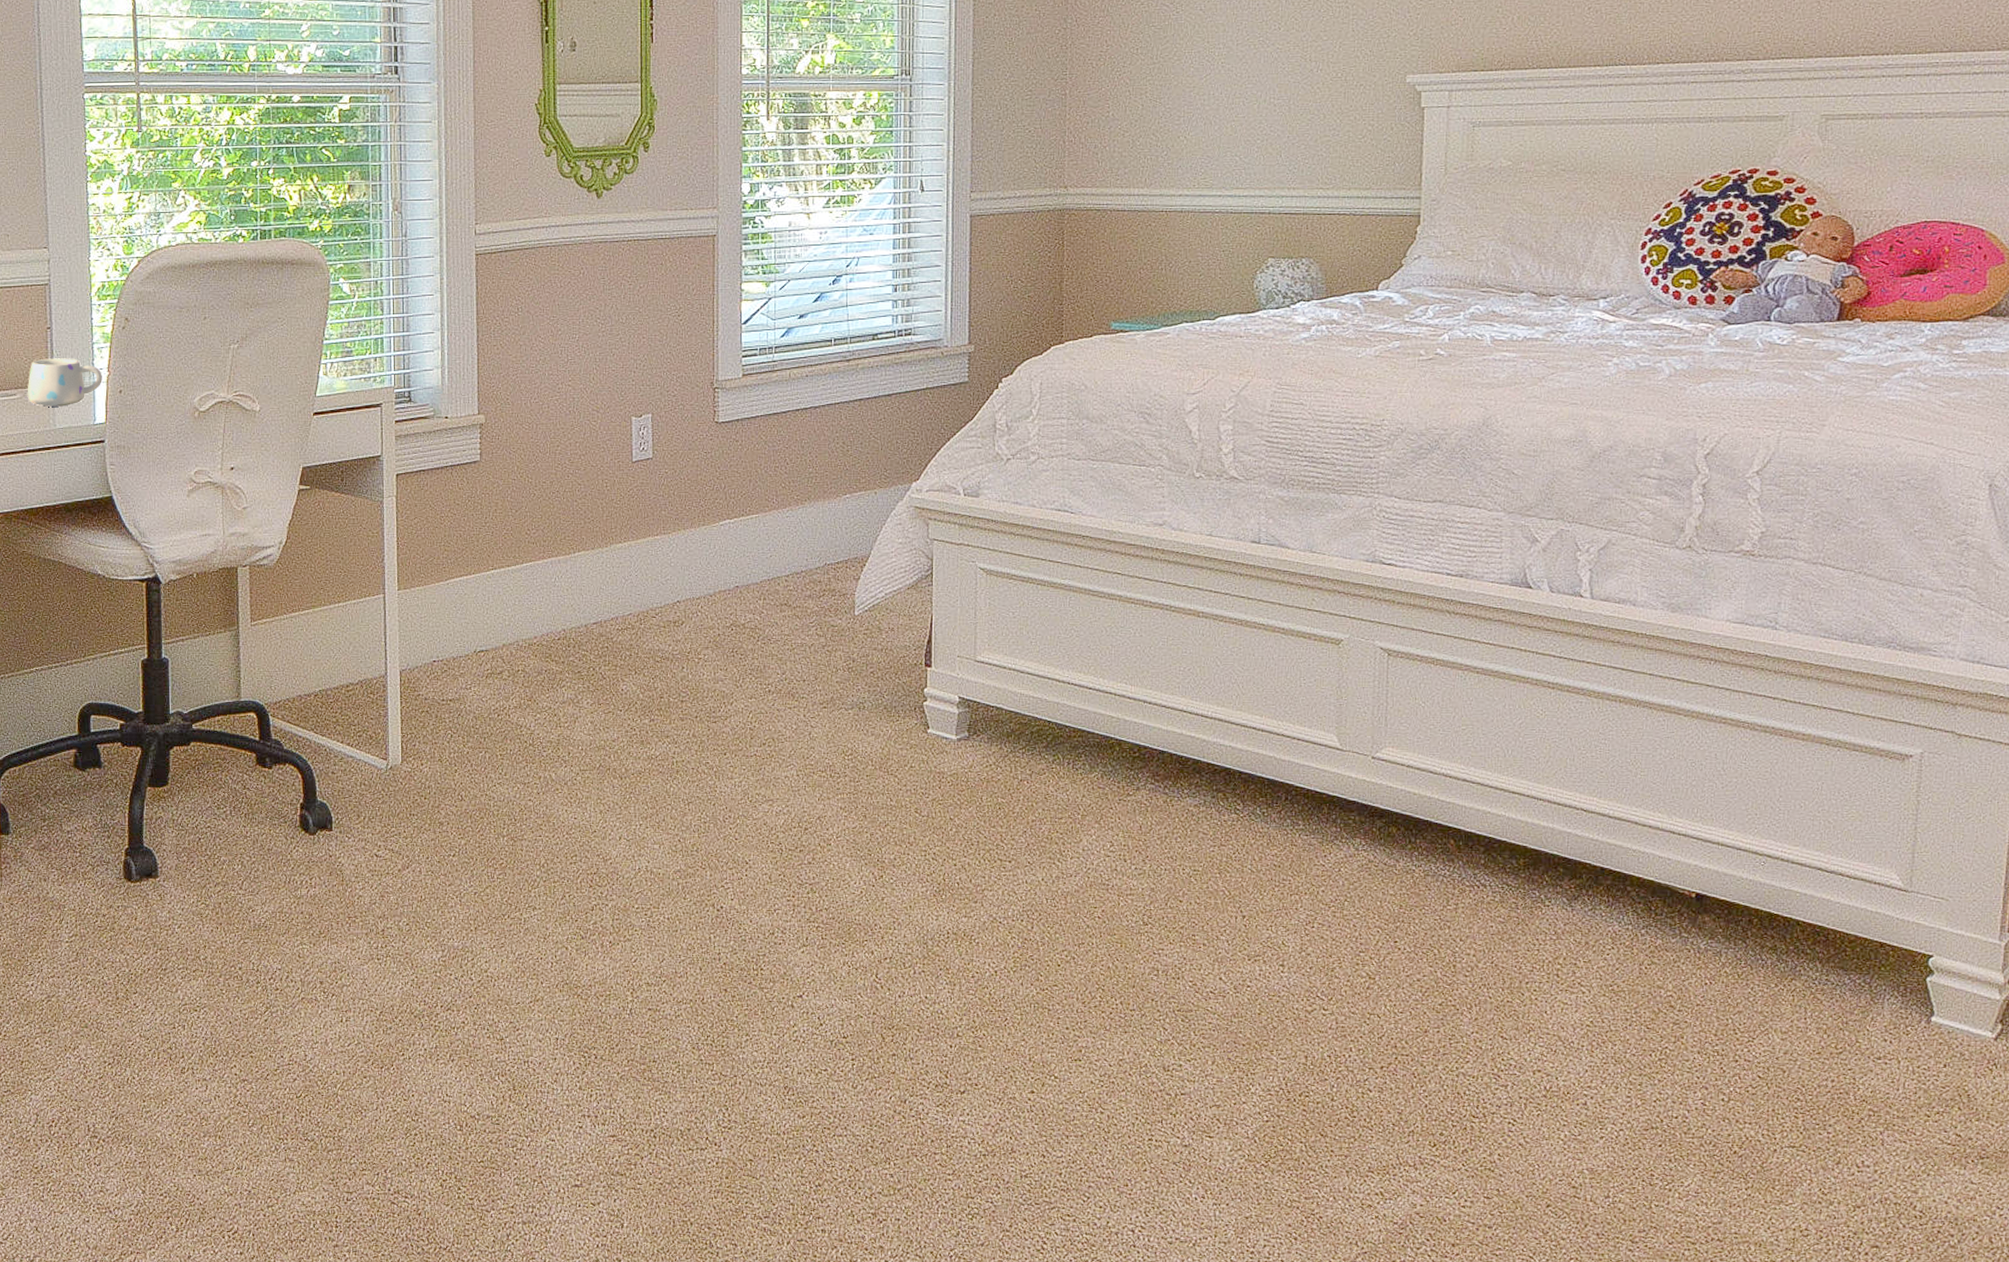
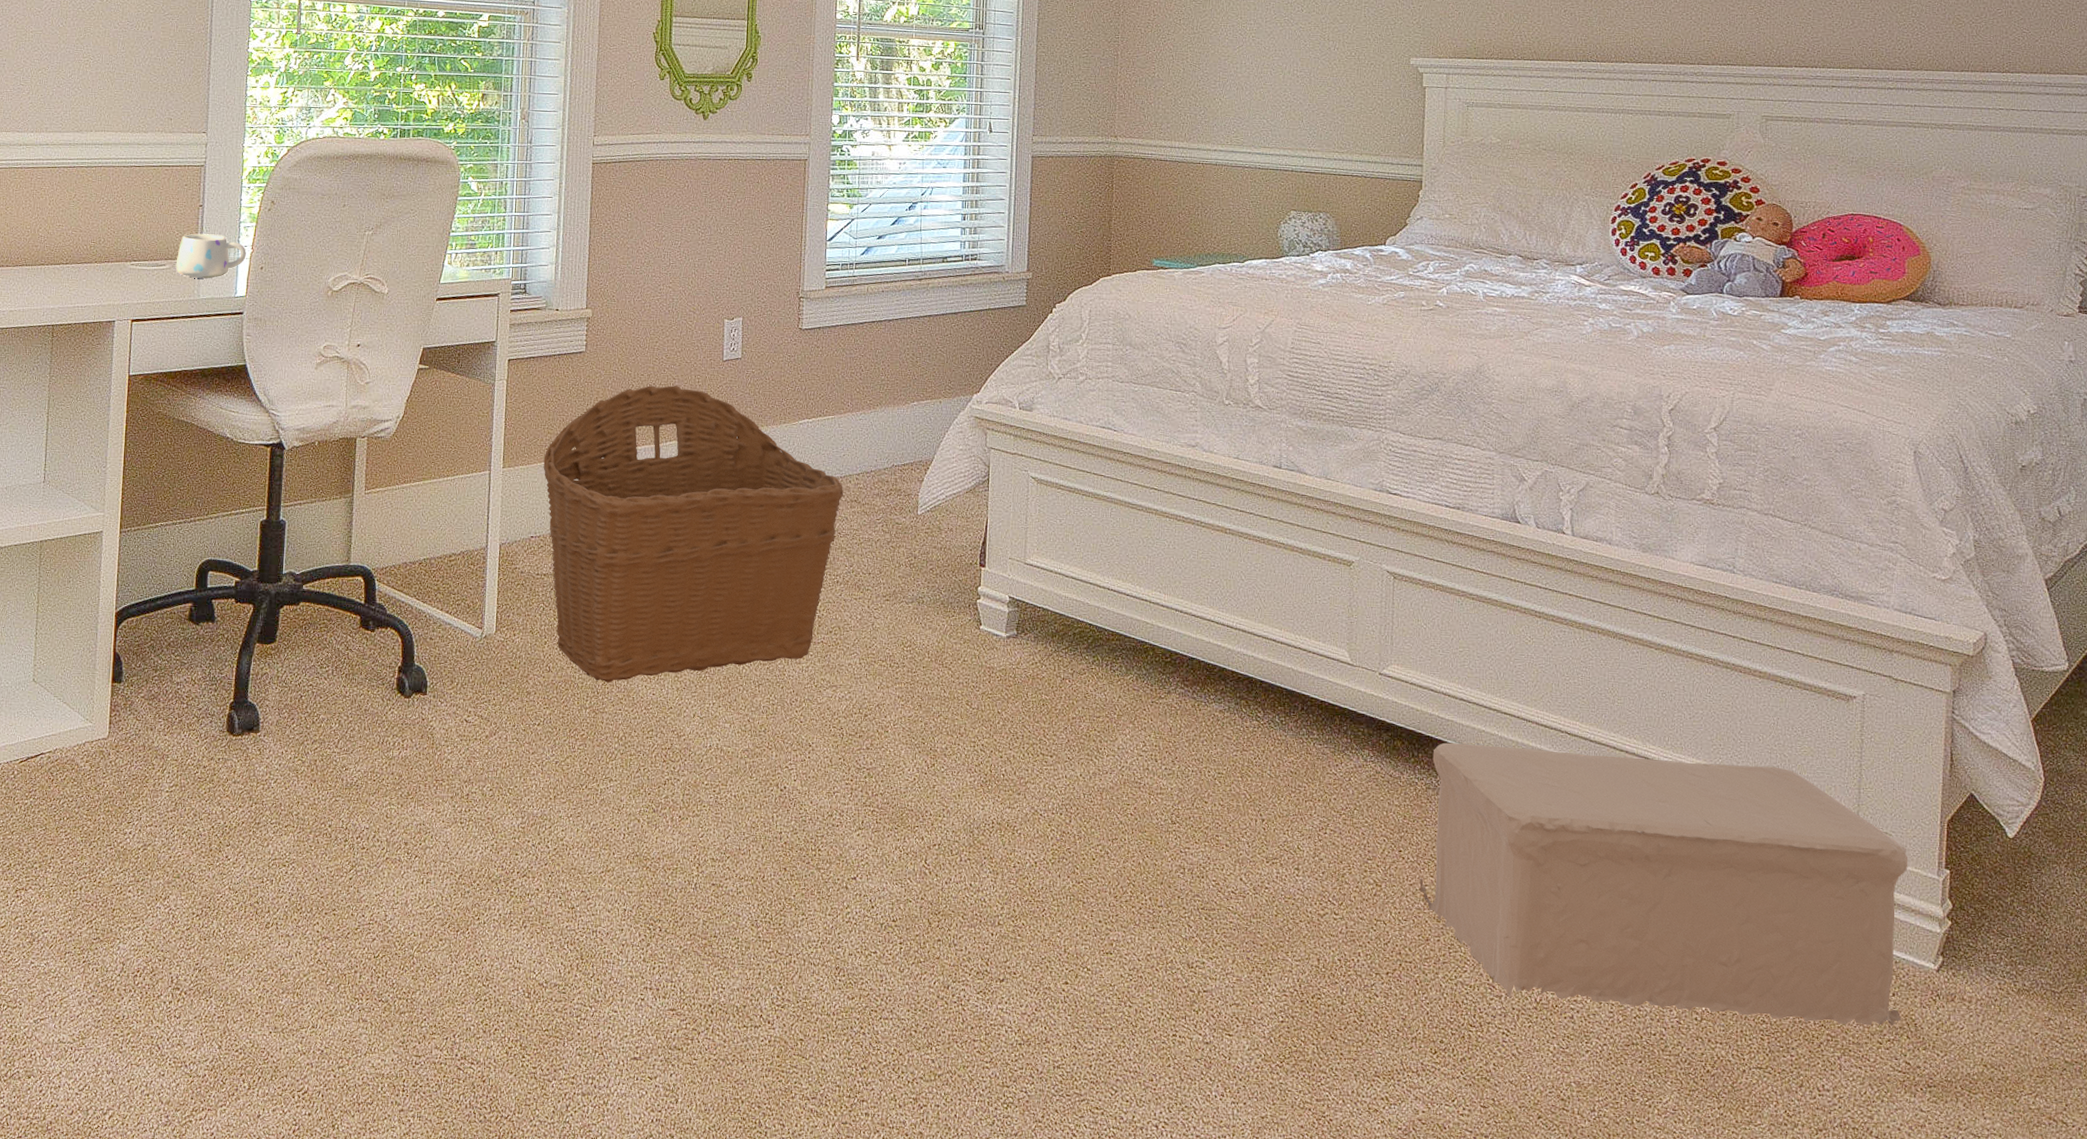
wicker basket: none [441,492,773,809] -> present [543,385,844,683]
storage ottoman: none [1416,826,1966,1100] -> present [1418,742,1907,1027]

